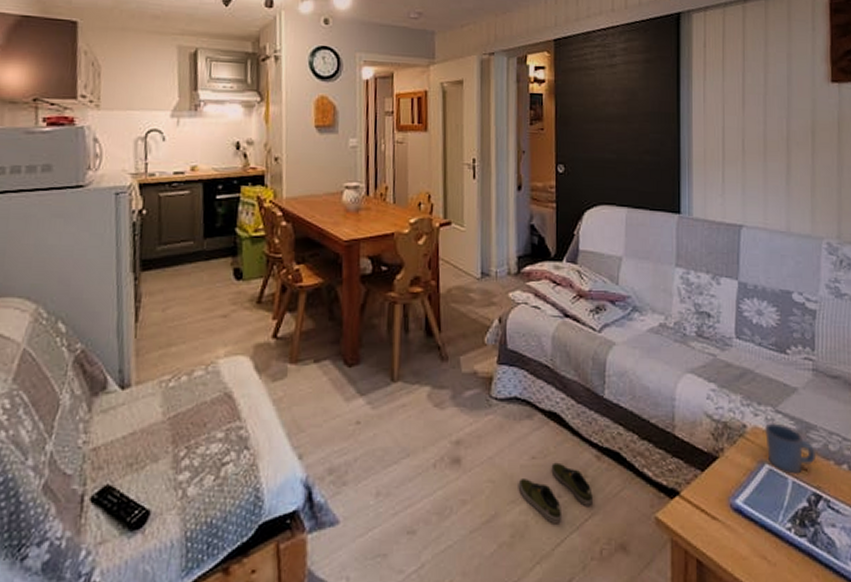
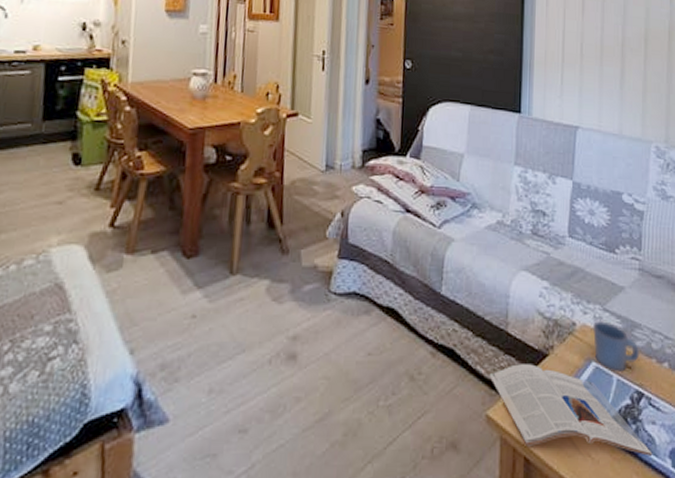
shoe: present [518,462,594,524] -> none [353,359,427,422]
magazine: none [657,467,833,560] -> present [489,364,653,457]

